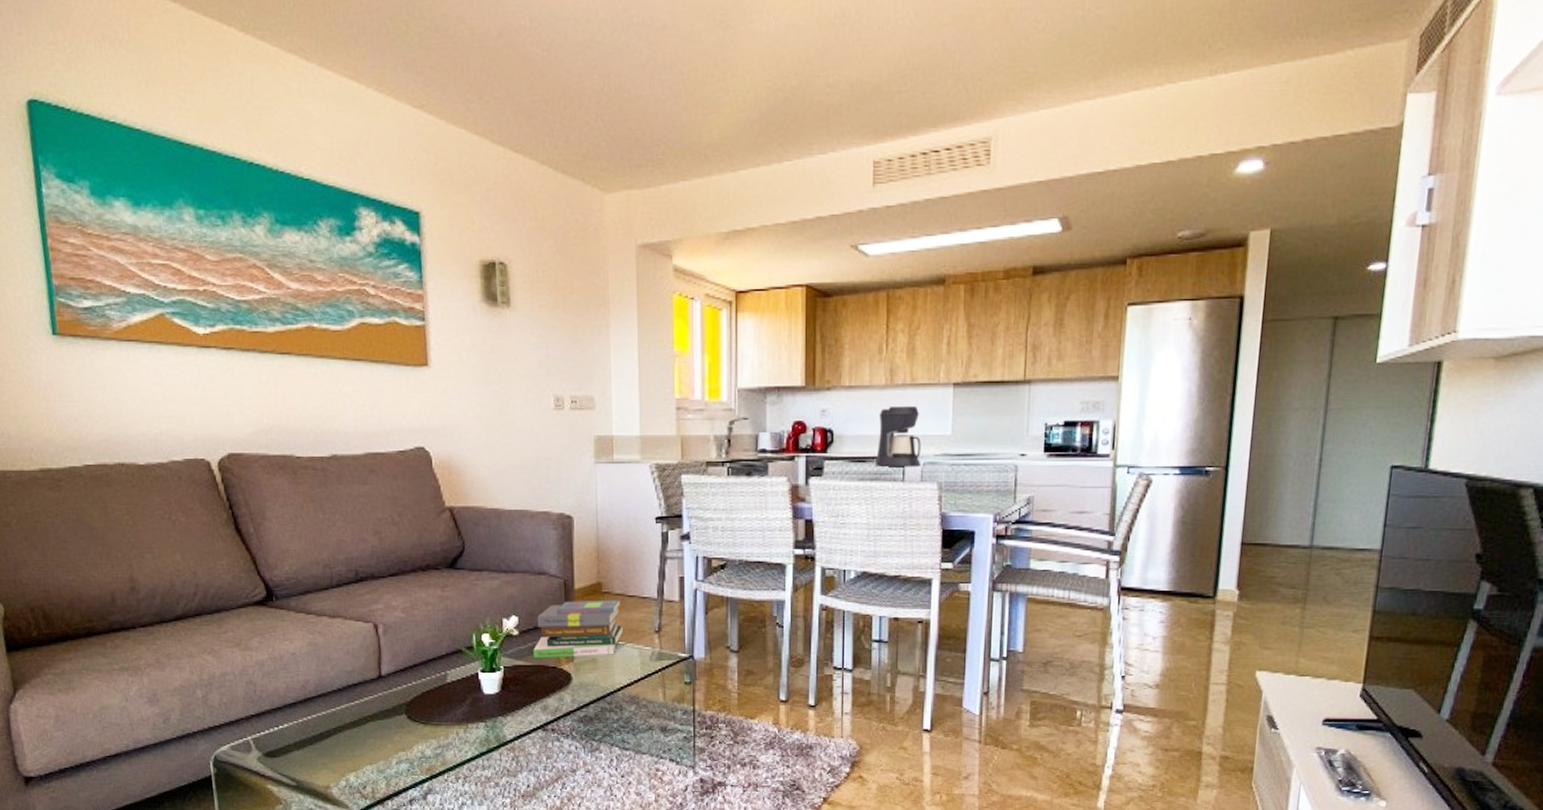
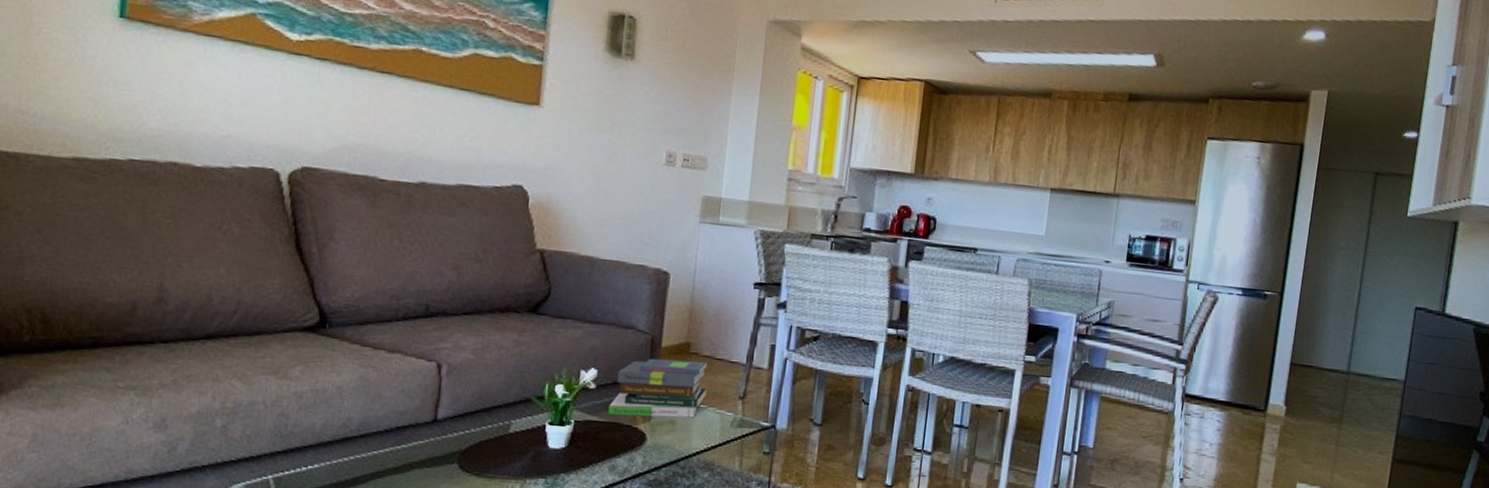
coffee maker: present [876,405,922,468] -> none [973,202,1018,263]

